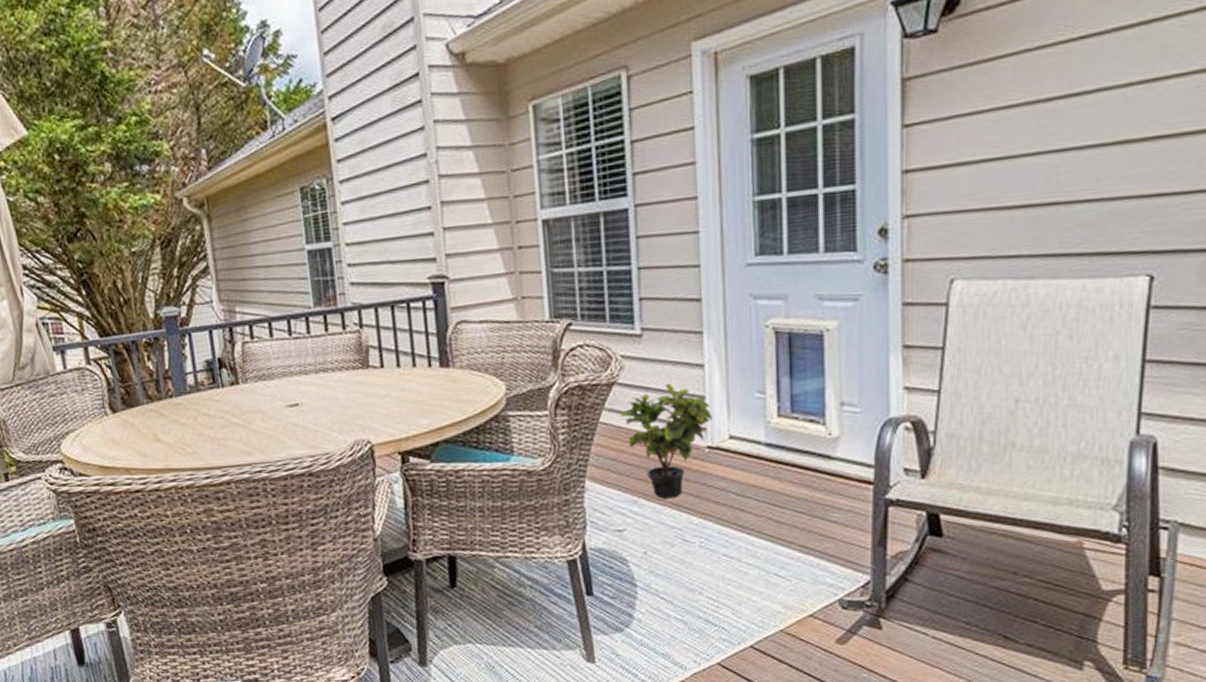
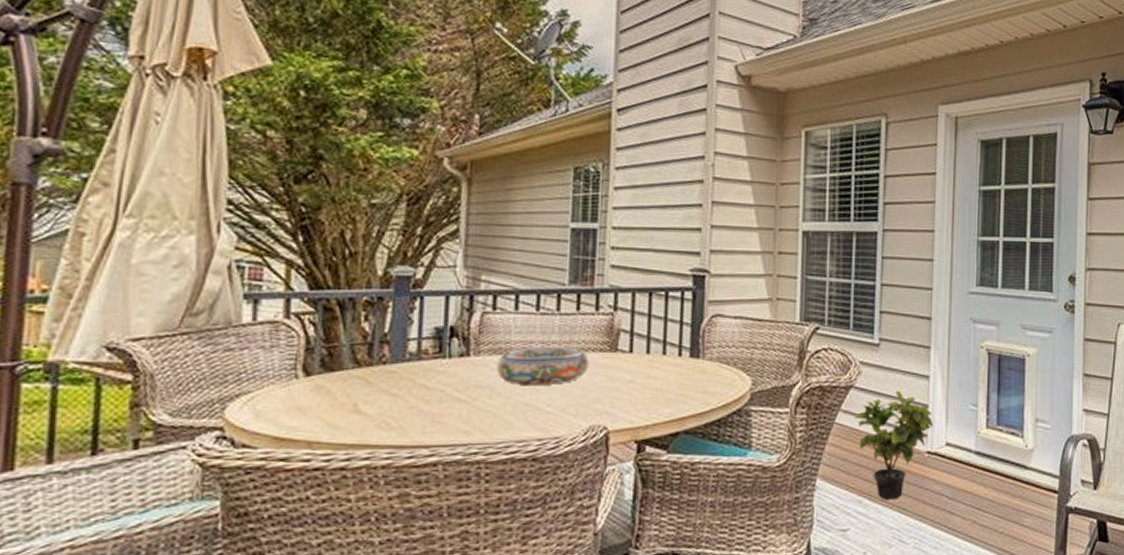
bowl: none [263,368,346,407] -> present [496,347,590,385]

